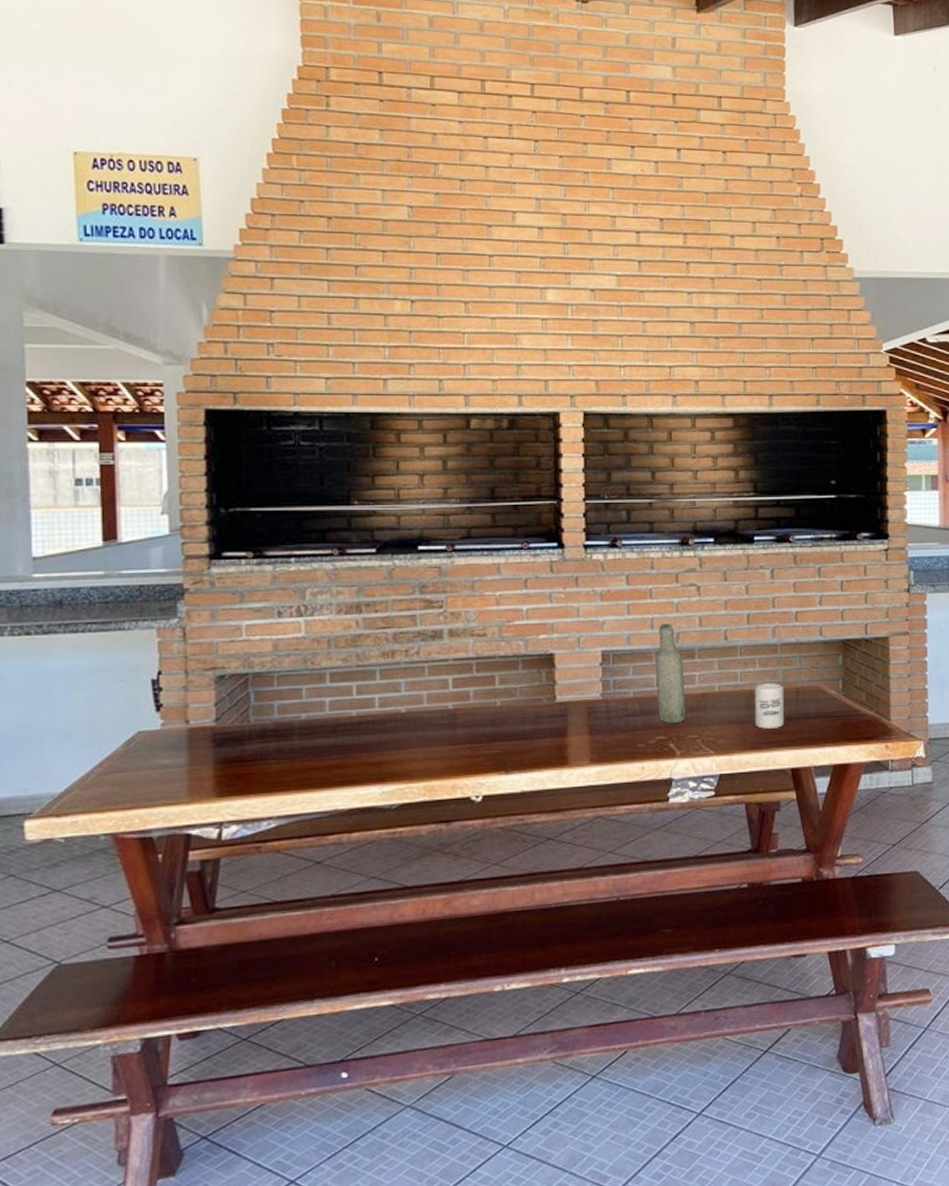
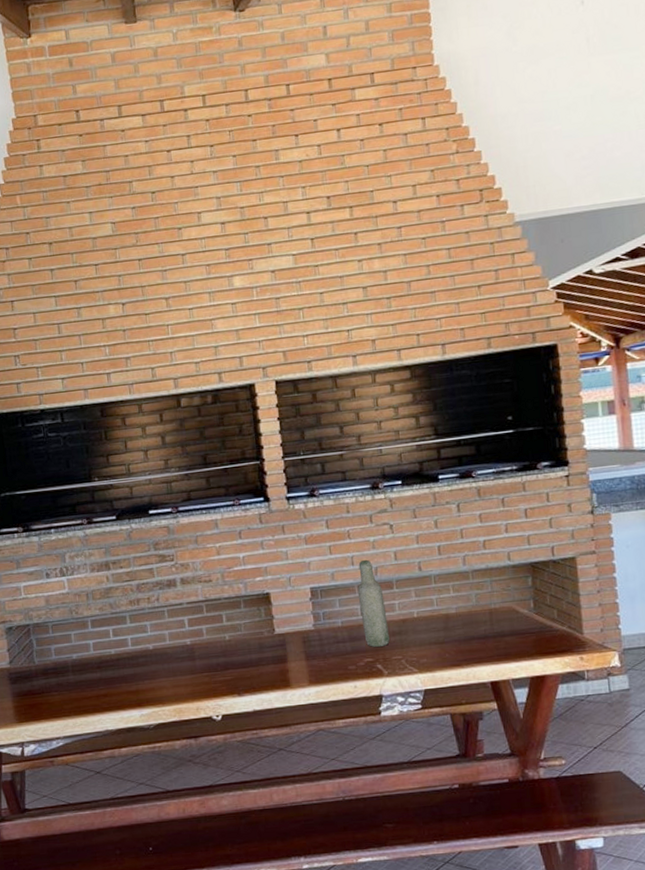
cup: present [754,683,785,730] -> none [450,606,481,648]

